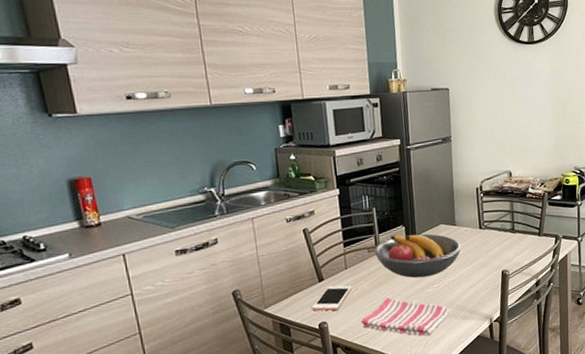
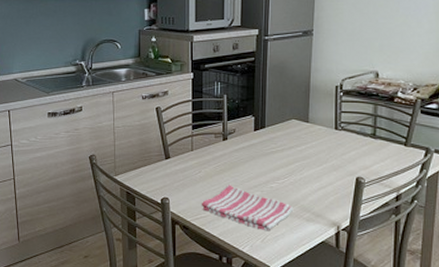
cell phone: present [311,285,352,311] -> none [156,164,196,188]
fruit bowl: present [373,233,462,278] -> none [220,124,313,171]

